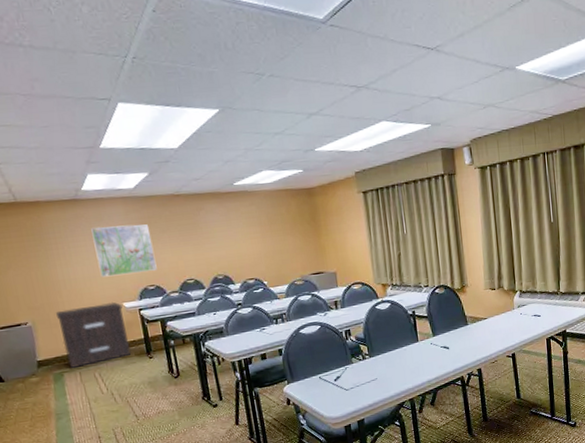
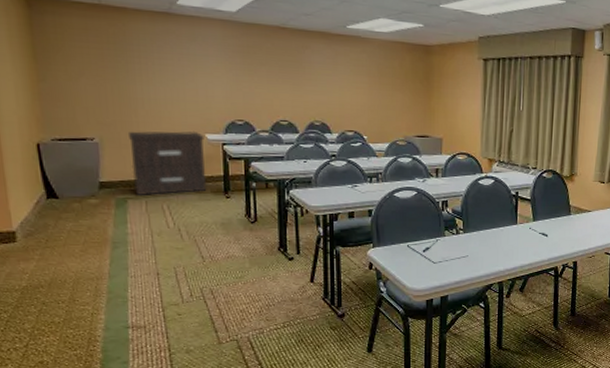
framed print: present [91,224,157,277] -> none [181,46,249,105]

